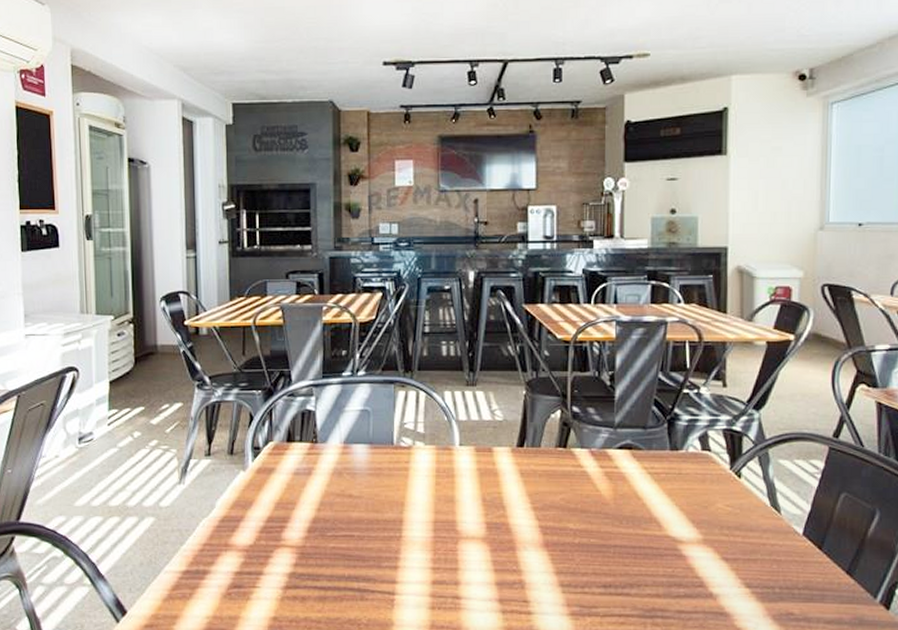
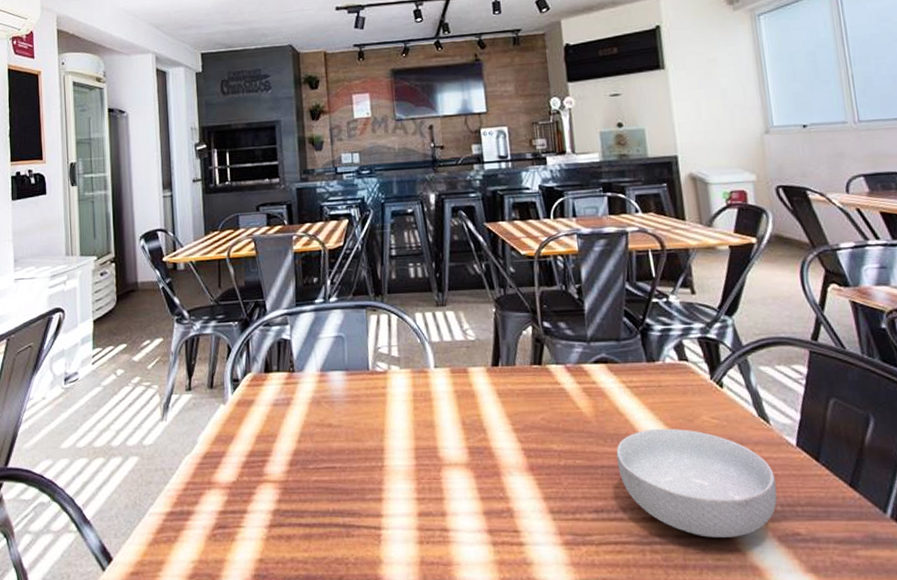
cereal bowl: none [630,513,779,615] -> present [616,428,777,538]

